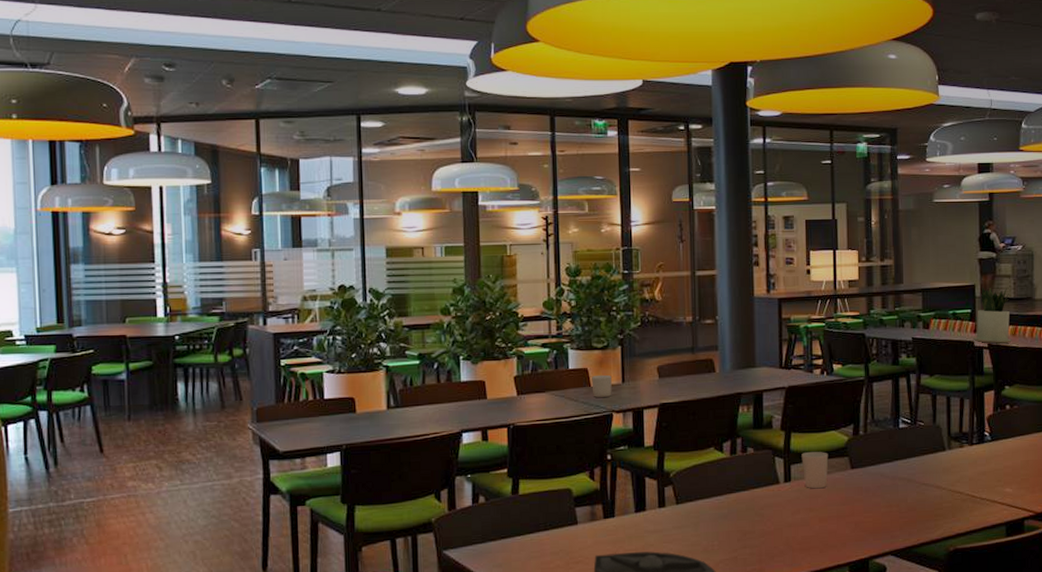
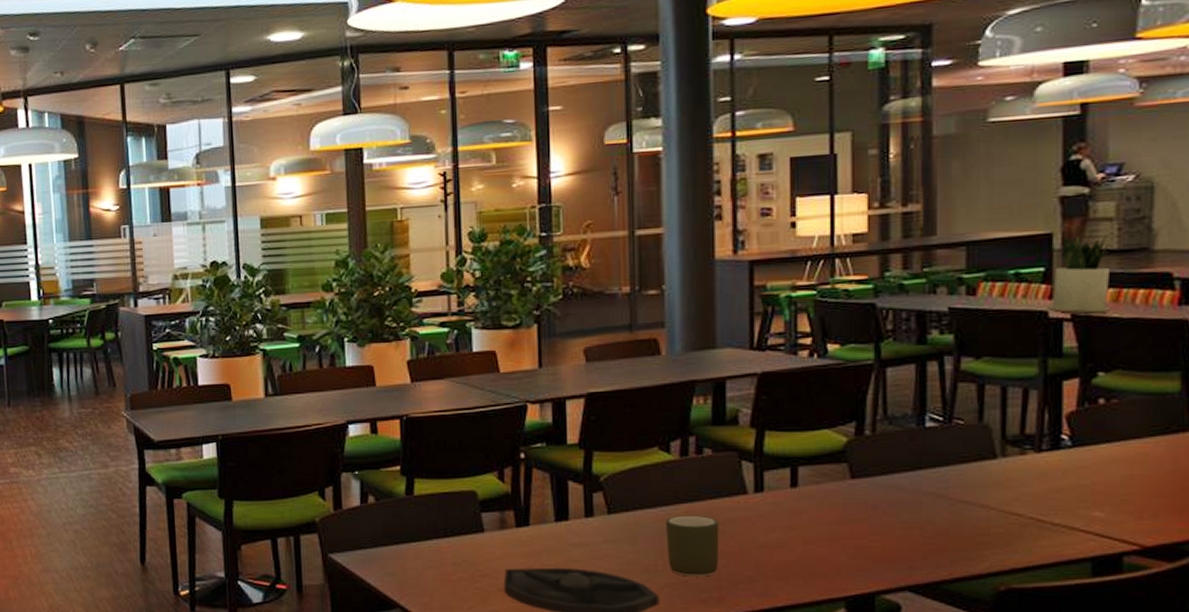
mug: present [591,374,612,397] -> none [500,358,526,385]
mug: none [720,502,760,554] -> present [666,515,720,577]
cup: present [801,452,829,489] -> none [779,456,818,502]

